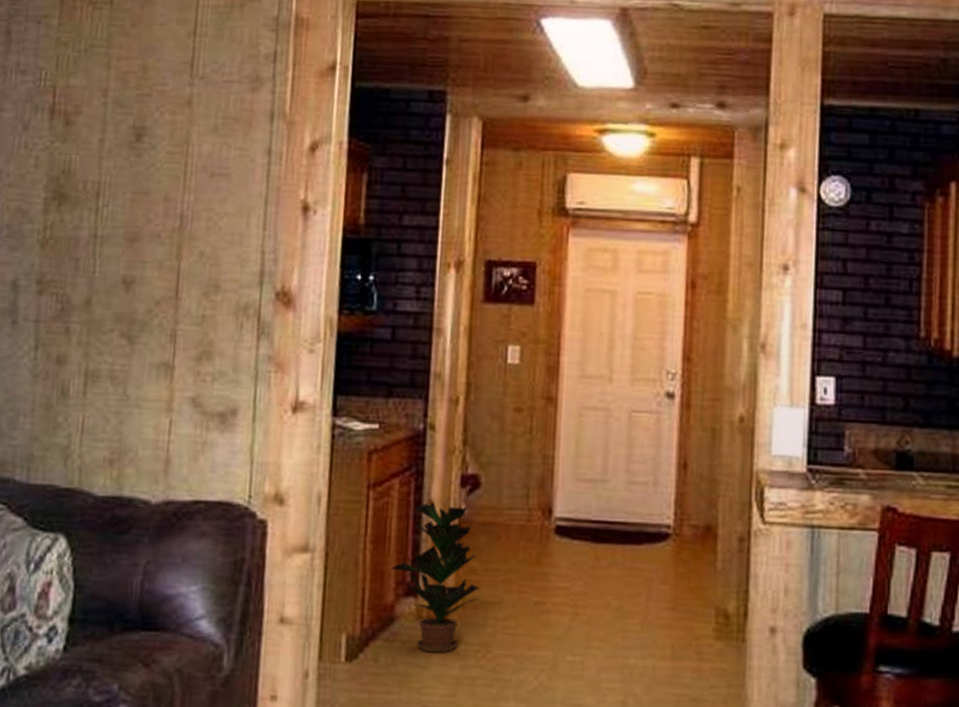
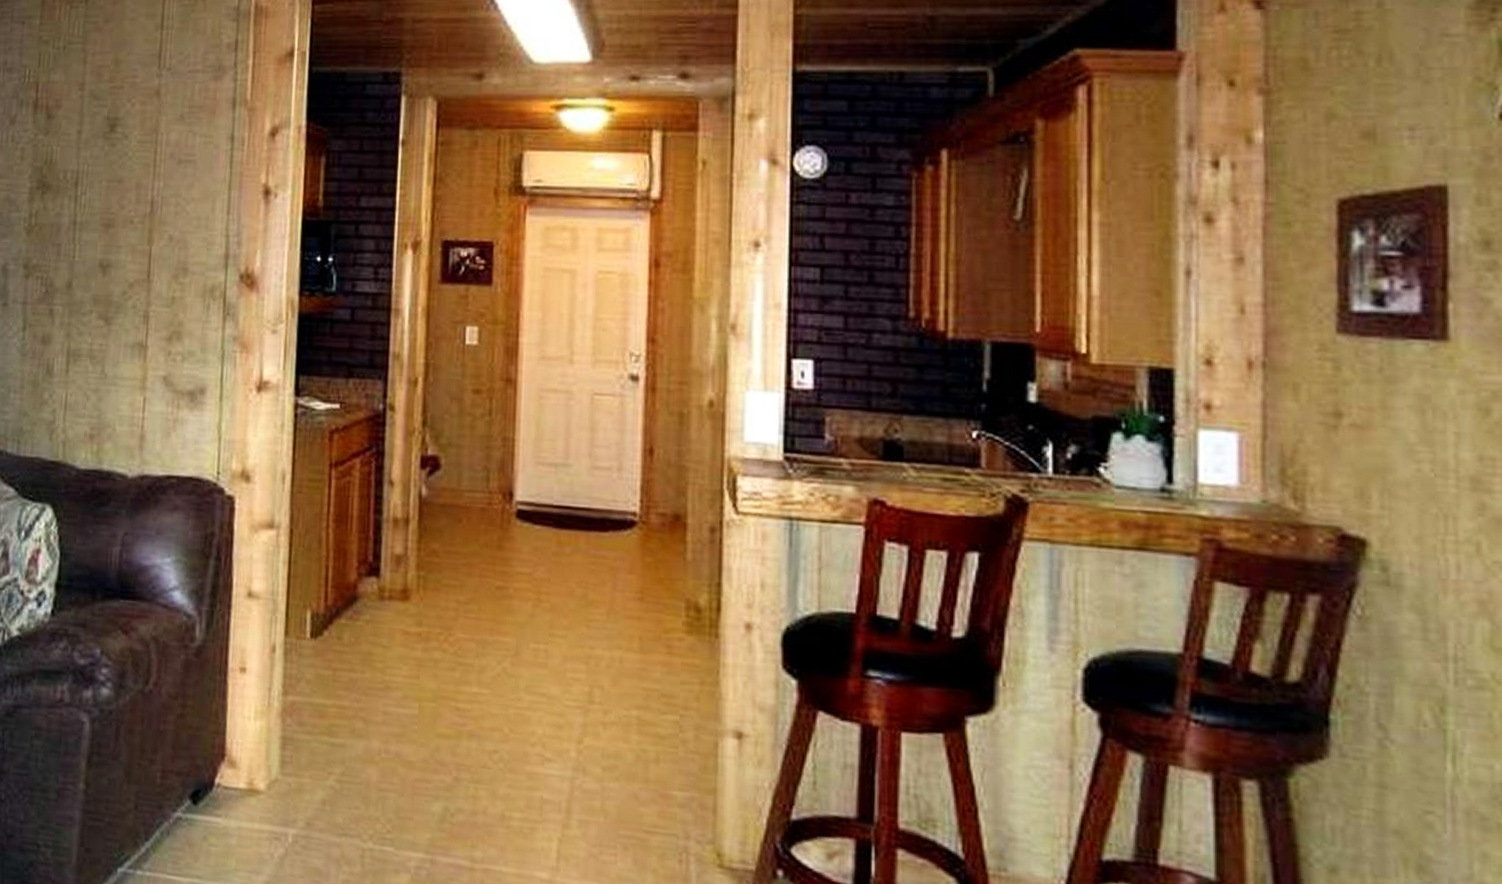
potted plant: present [389,501,480,653] -> none [352,482,441,634]

